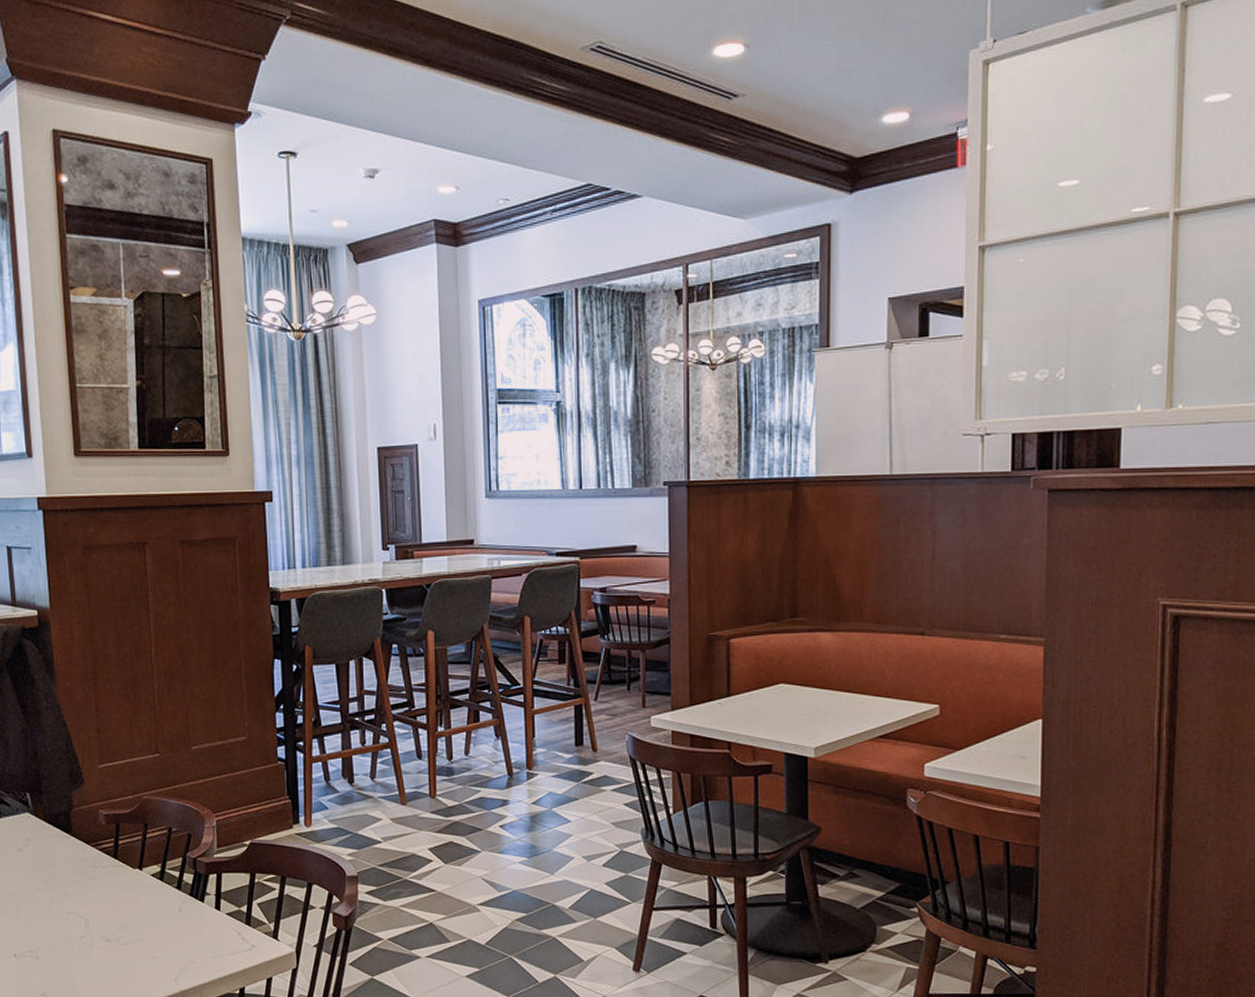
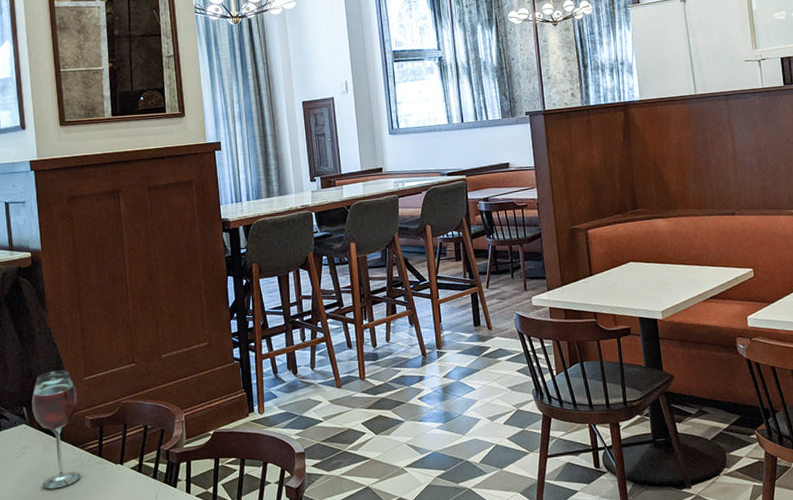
wineglass: none [36,753,92,890] -> present [31,369,80,490]

